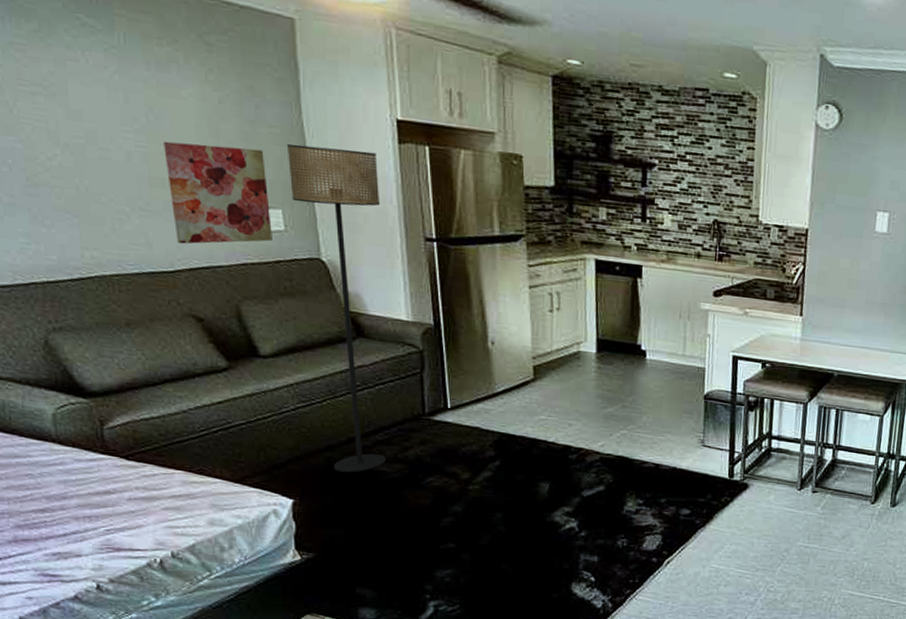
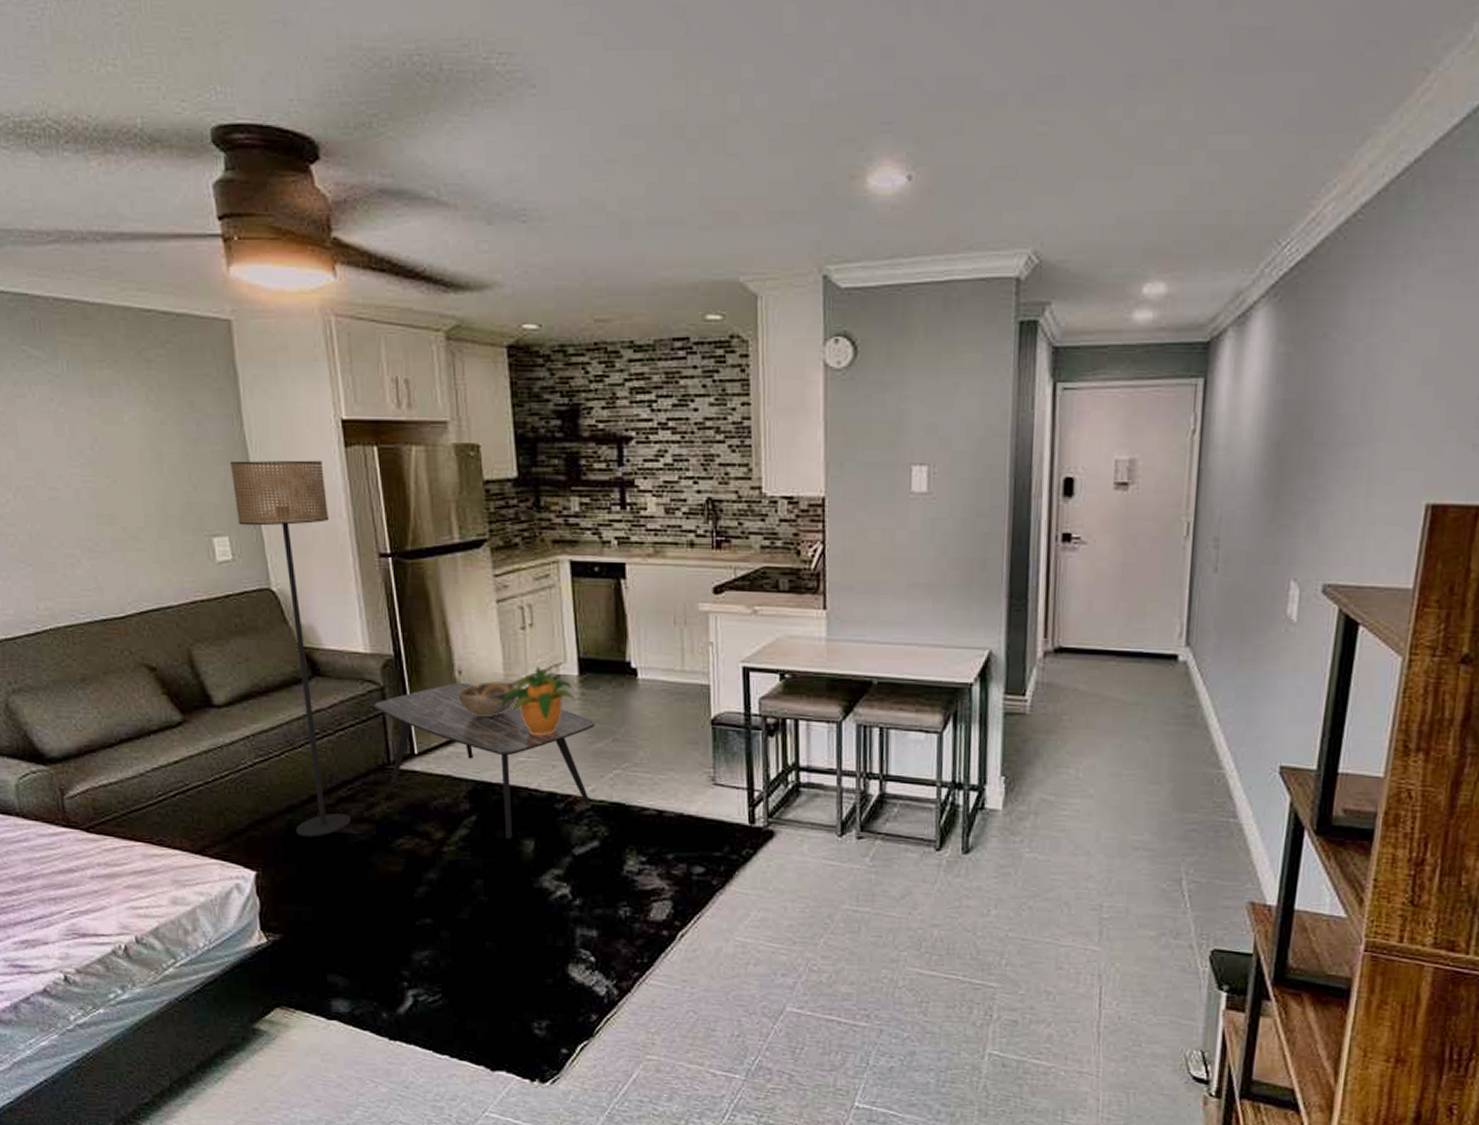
wall art: present [164,141,272,244] -> none [109,471,221,585]
coffee table: none [413,351,608,481] -> present [374,682,595,839]
decorative bowl: none [491,352,542,382] -> present [459,681,517,718]
potted plant: none [527,343,593,400] -> present [500,666,576,736]

